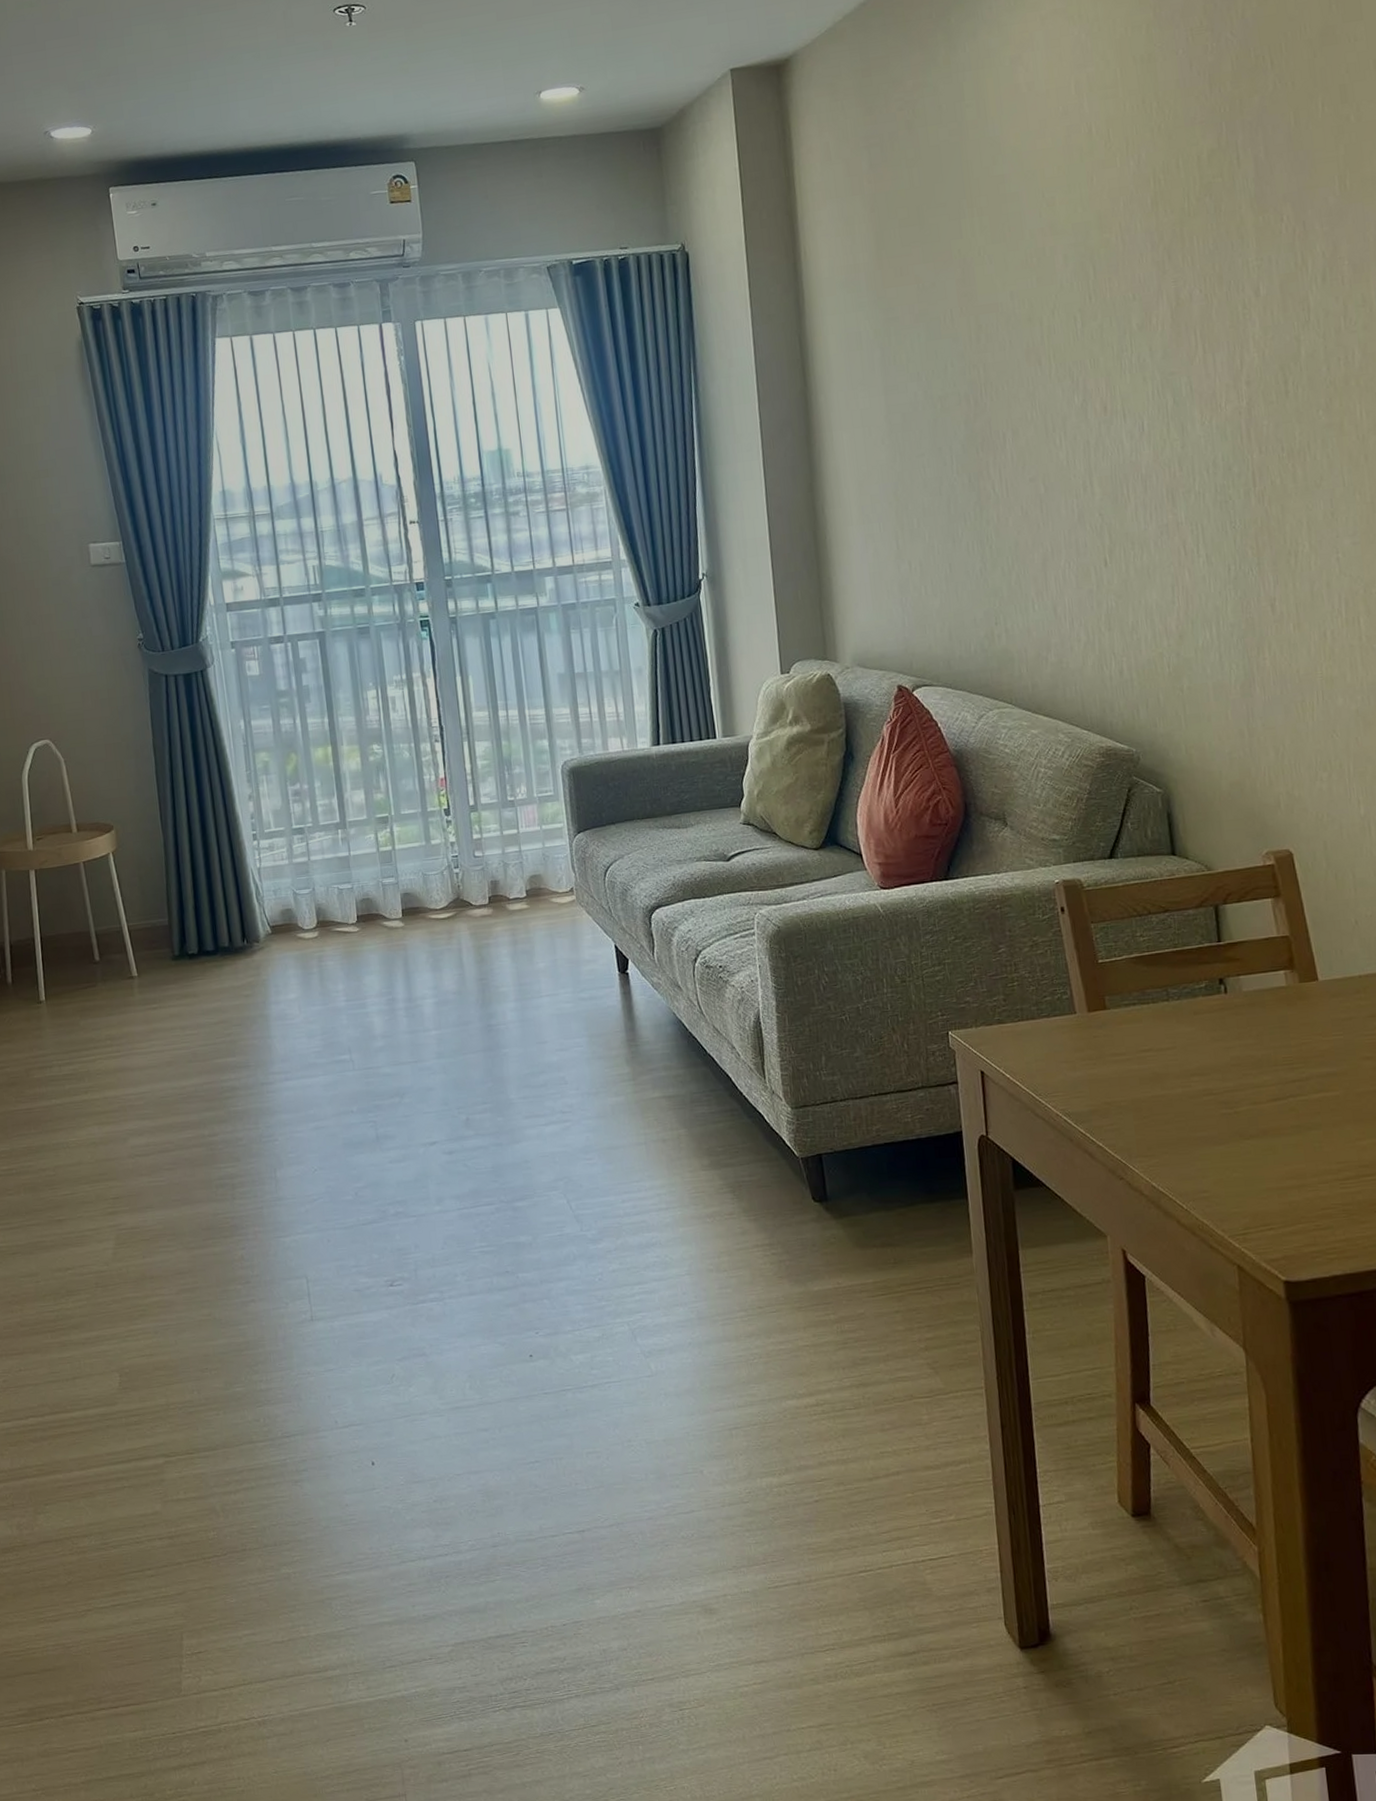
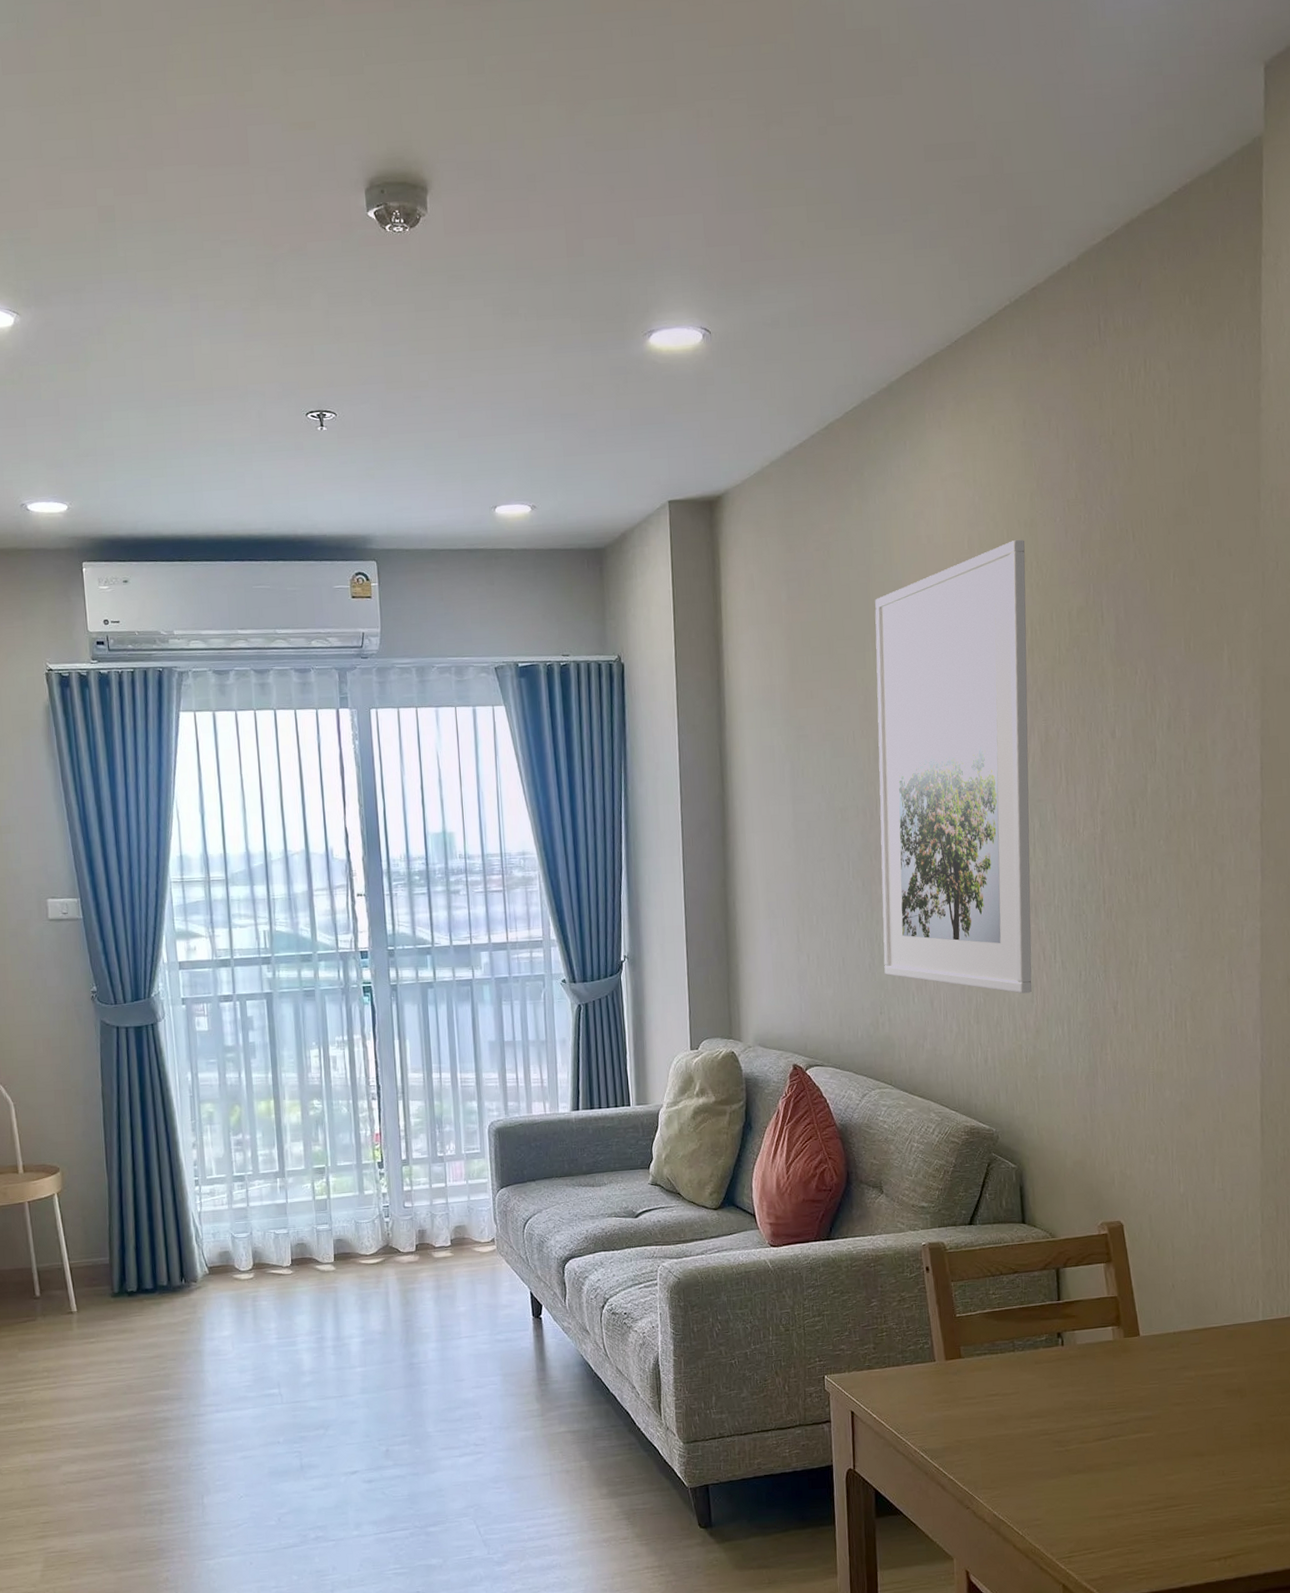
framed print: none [969,78,1172,595] -> present [875,539,1032,994]

